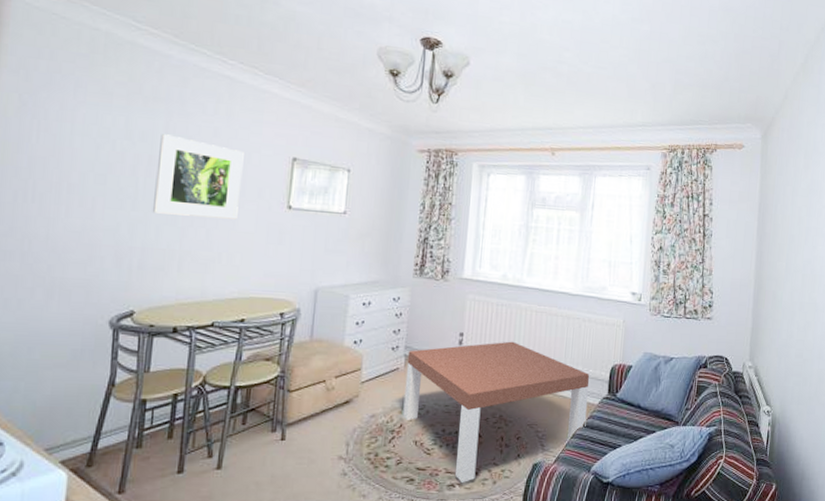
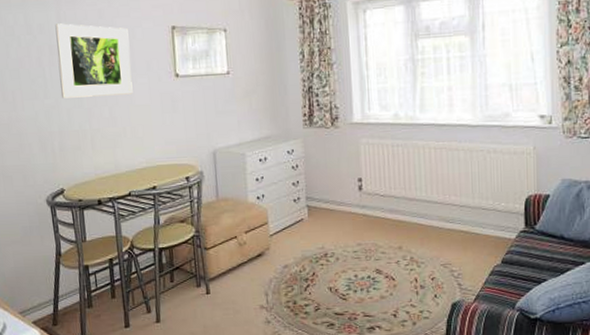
coffee table: present [402,341,590,482] -> none [309,181,504,325]

